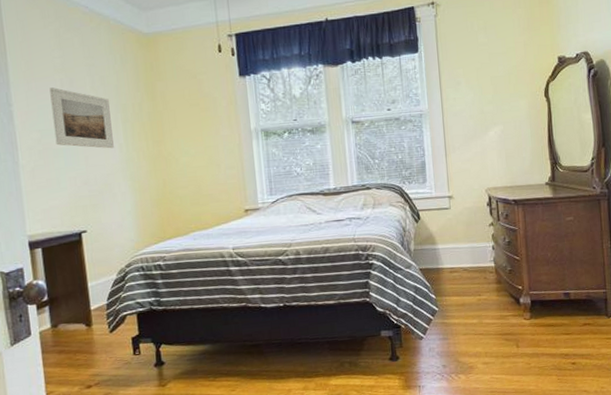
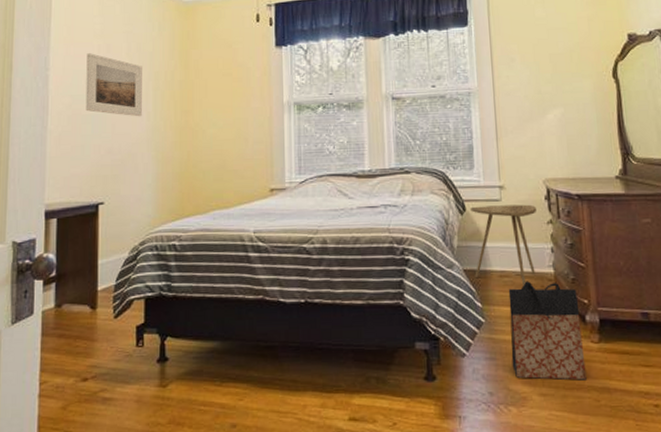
side table: none [424,210,481,279] -> present [470,204,537,287]
bag: none [457,274,520,352] -> present [508,281,587,381]

